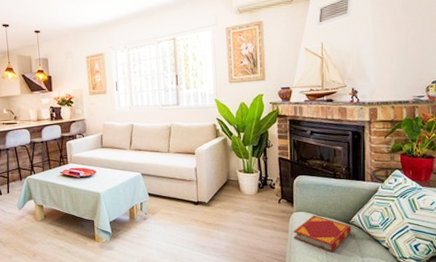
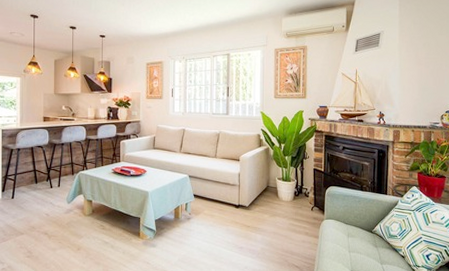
hardback book: present [293,215,352,253] -> none [323,223,374,259]

